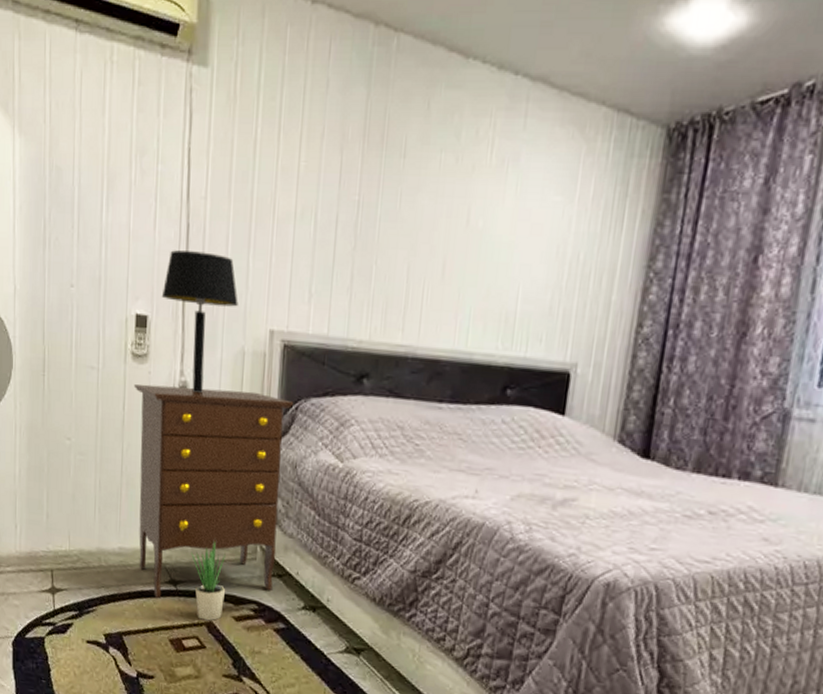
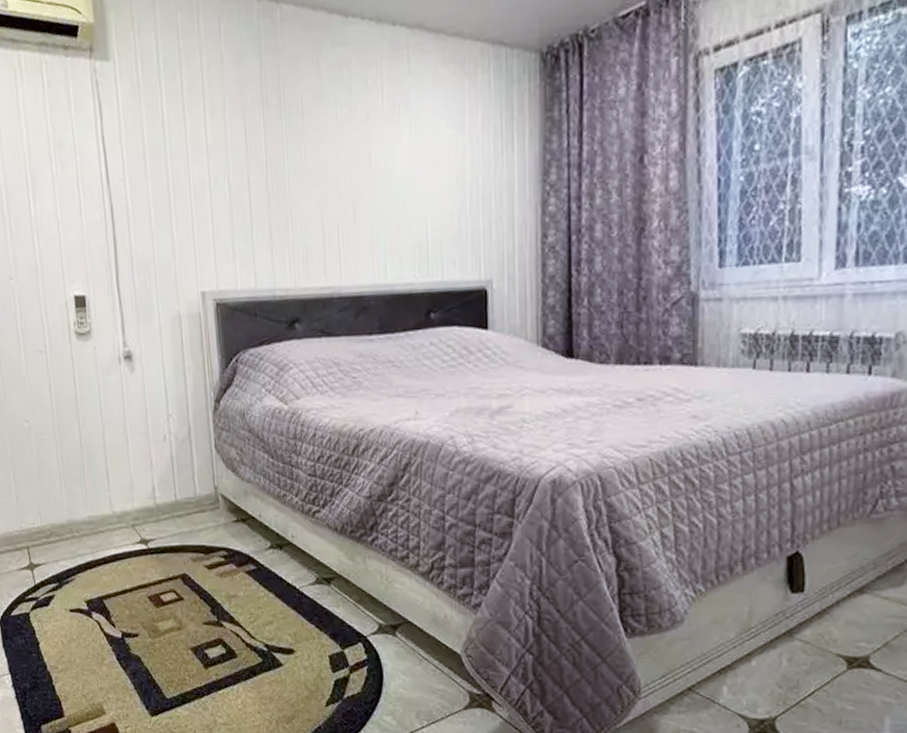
dresser: present [133,384,294,599] -> none [81,351,239,560]
table lamp: present [161,250,238,394] -> none [95,229,168,361]
potted plant: present [191,538,226,621] -> none [157,494,195,573]

